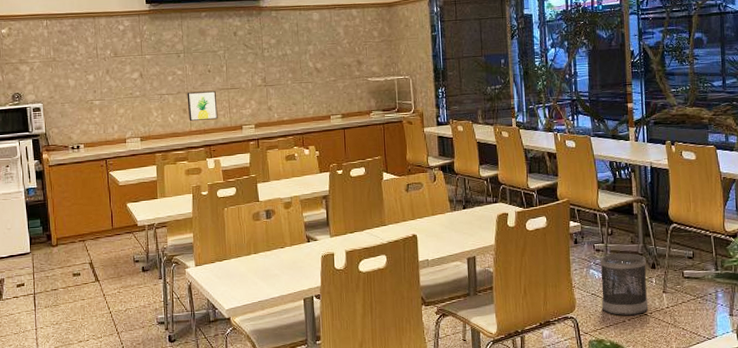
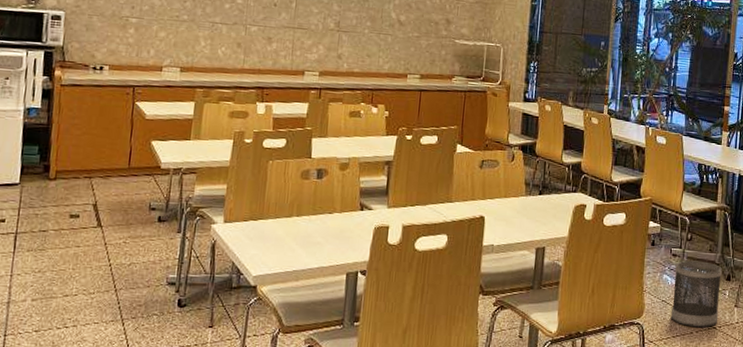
wall art: present [187,90,218,122] -> none [242,25,279,60]

